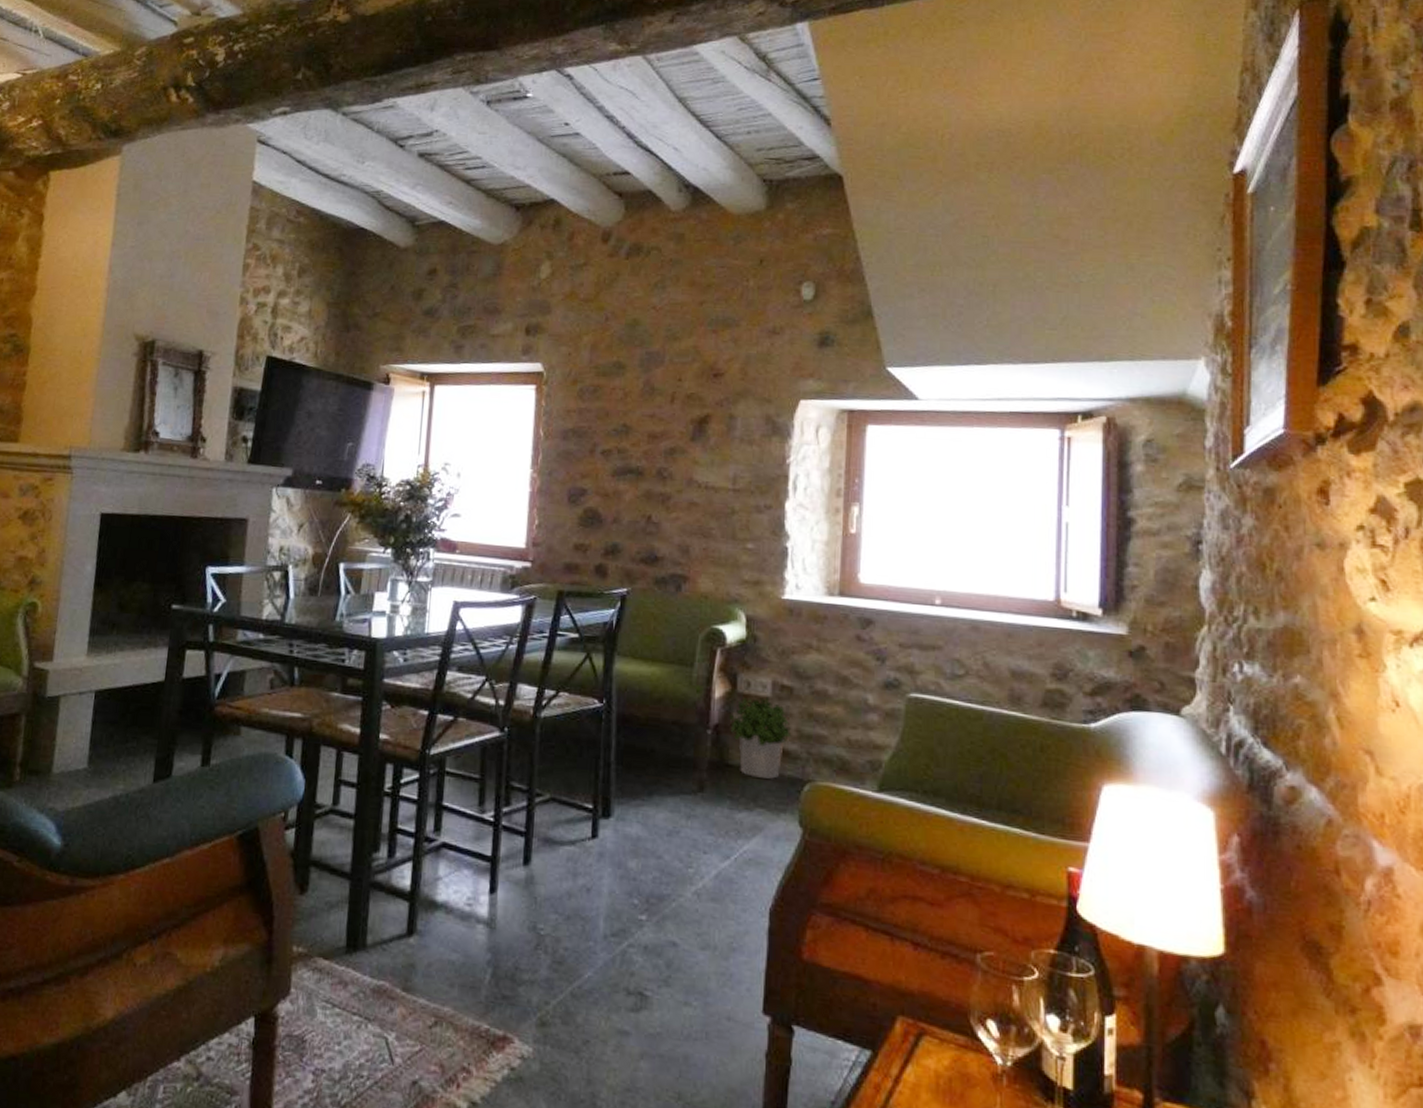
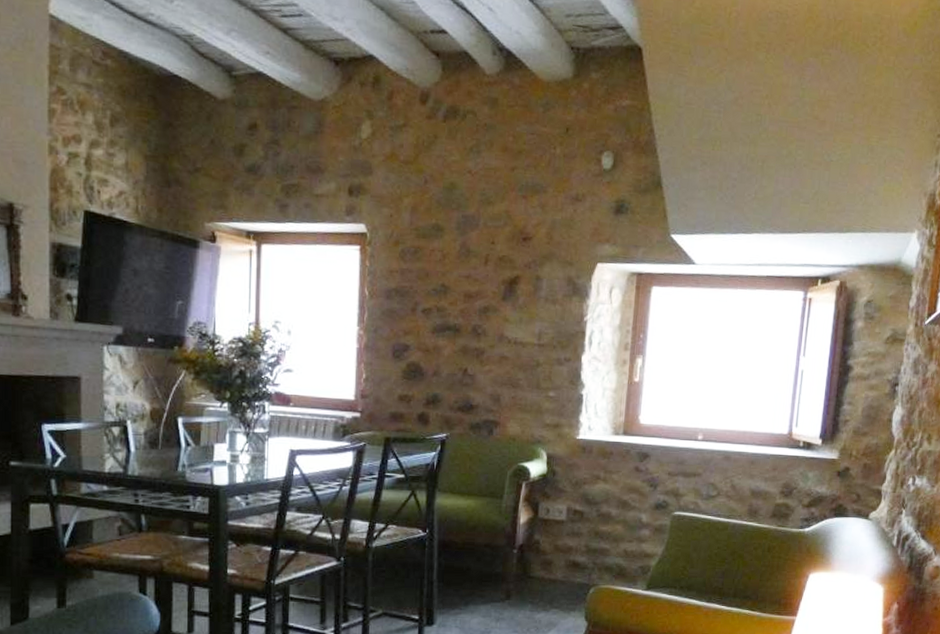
potted plant: present [729,697,792,779] -> none [531,521,581,585]

